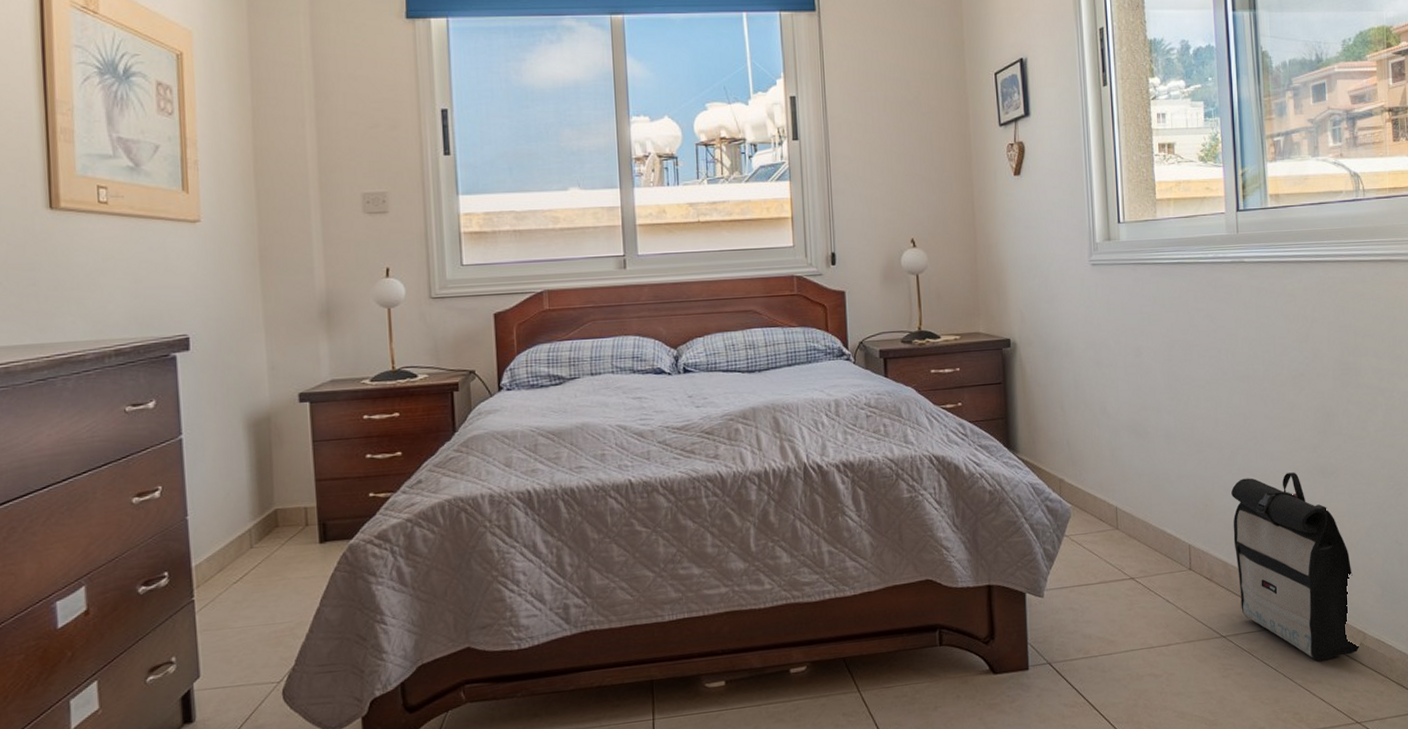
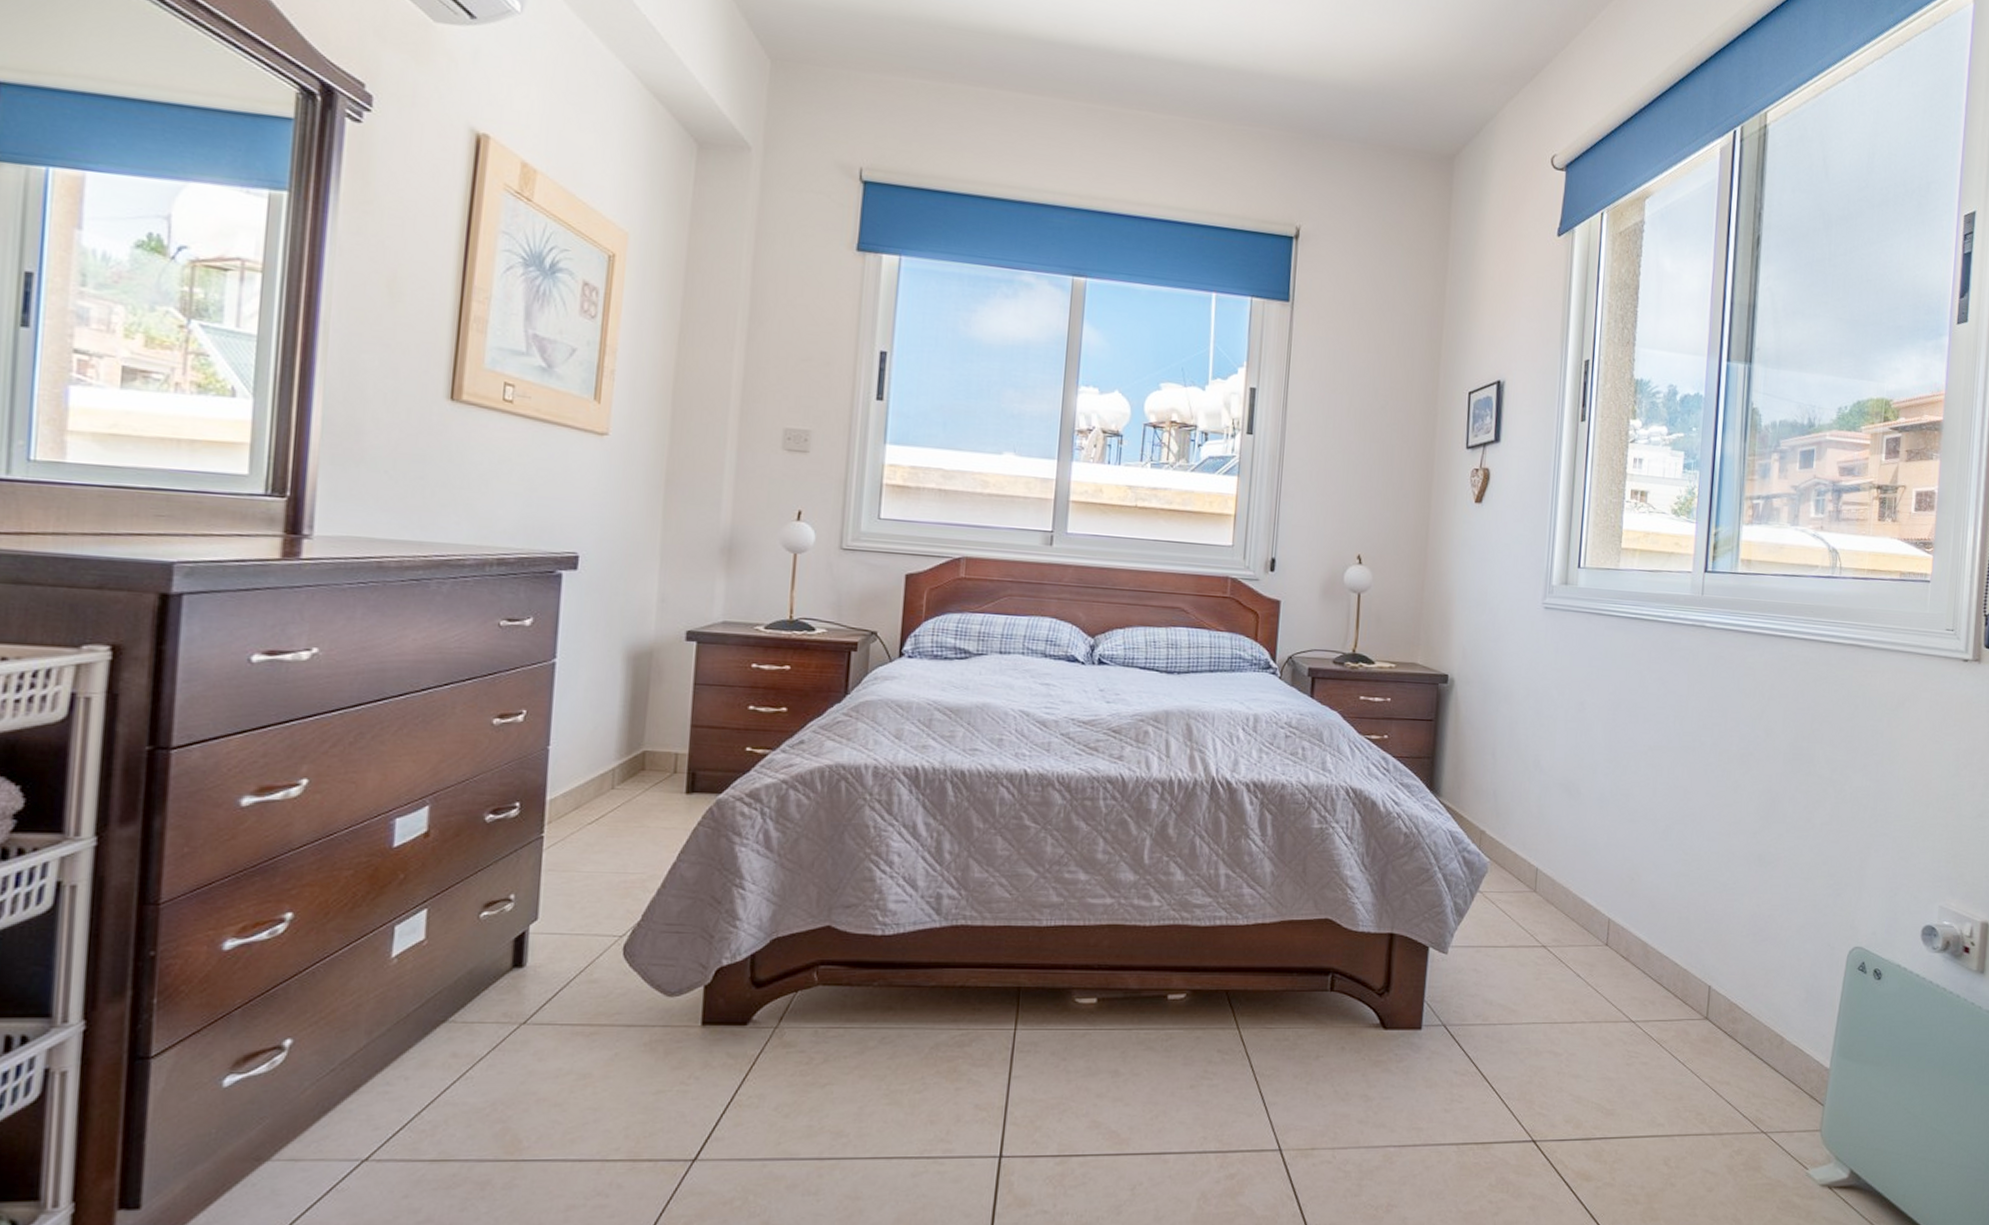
backpack: present [1231,472,1360,662] -> none [1655,856,1778,1062]

